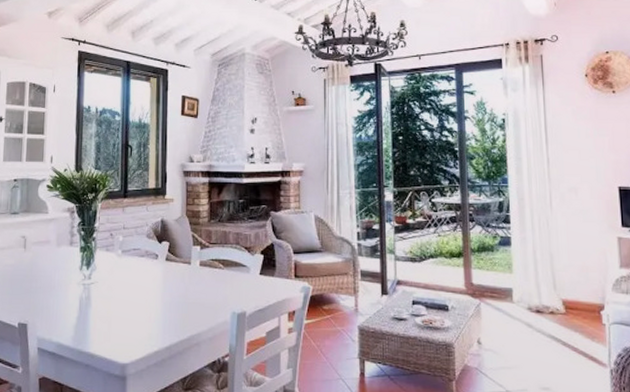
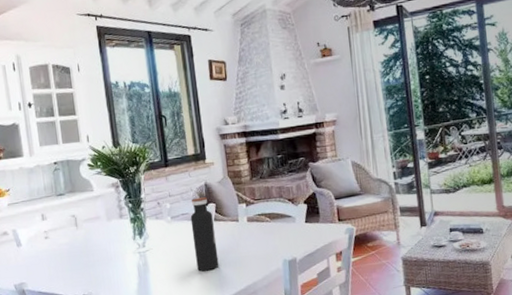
water bottle: none [141,234,165,314] -> present [190,197,219,271]

